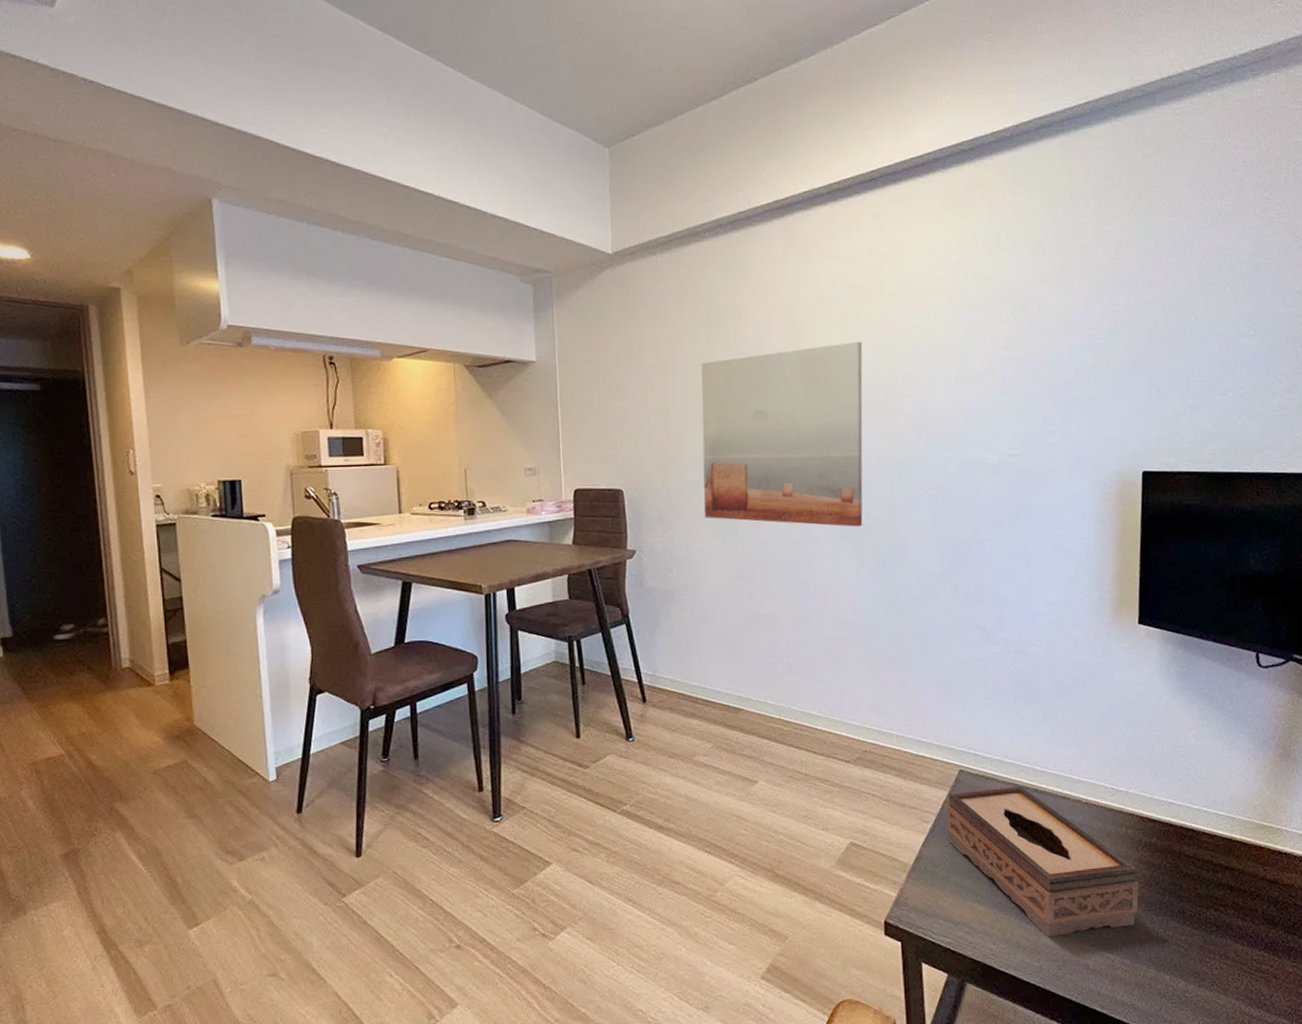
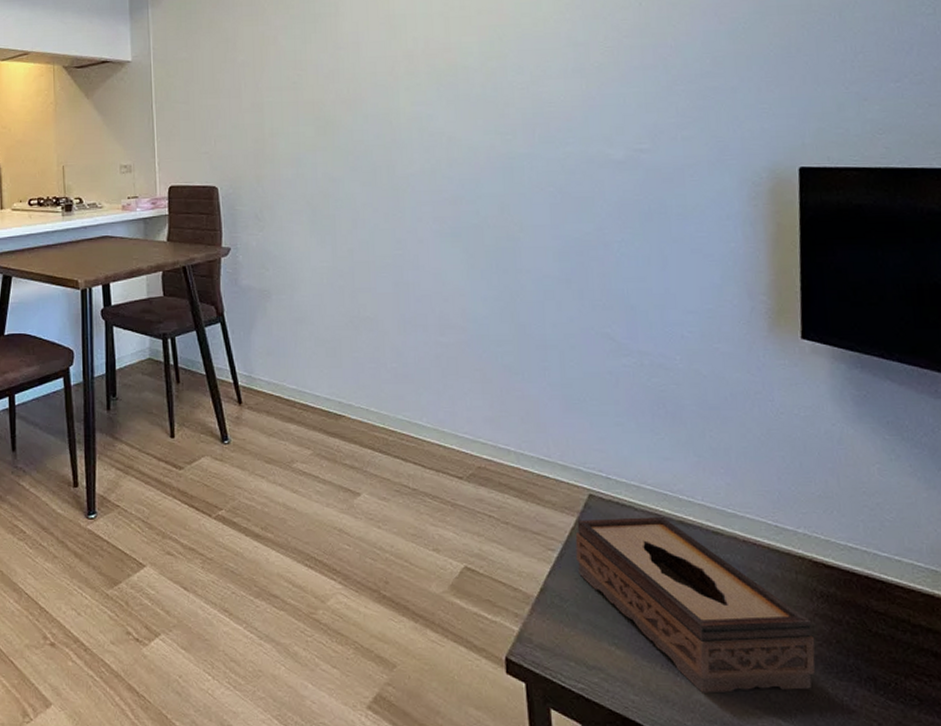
wall art: present [701,341,863,527] -> none [297,33,472,227]

